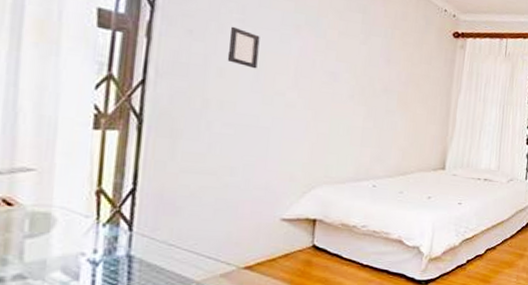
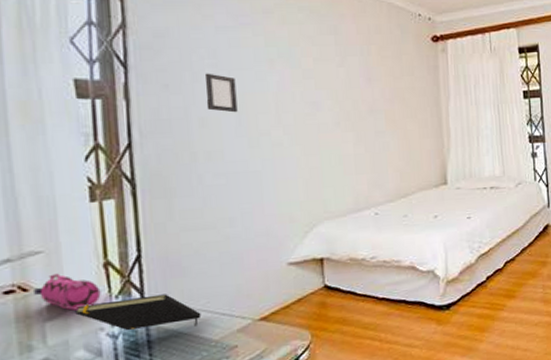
pencil case: none [19,193,89,232] -> present [34,273,101,311]
notepad: none [58,228,187,265] -> present [75,294,202,331]

